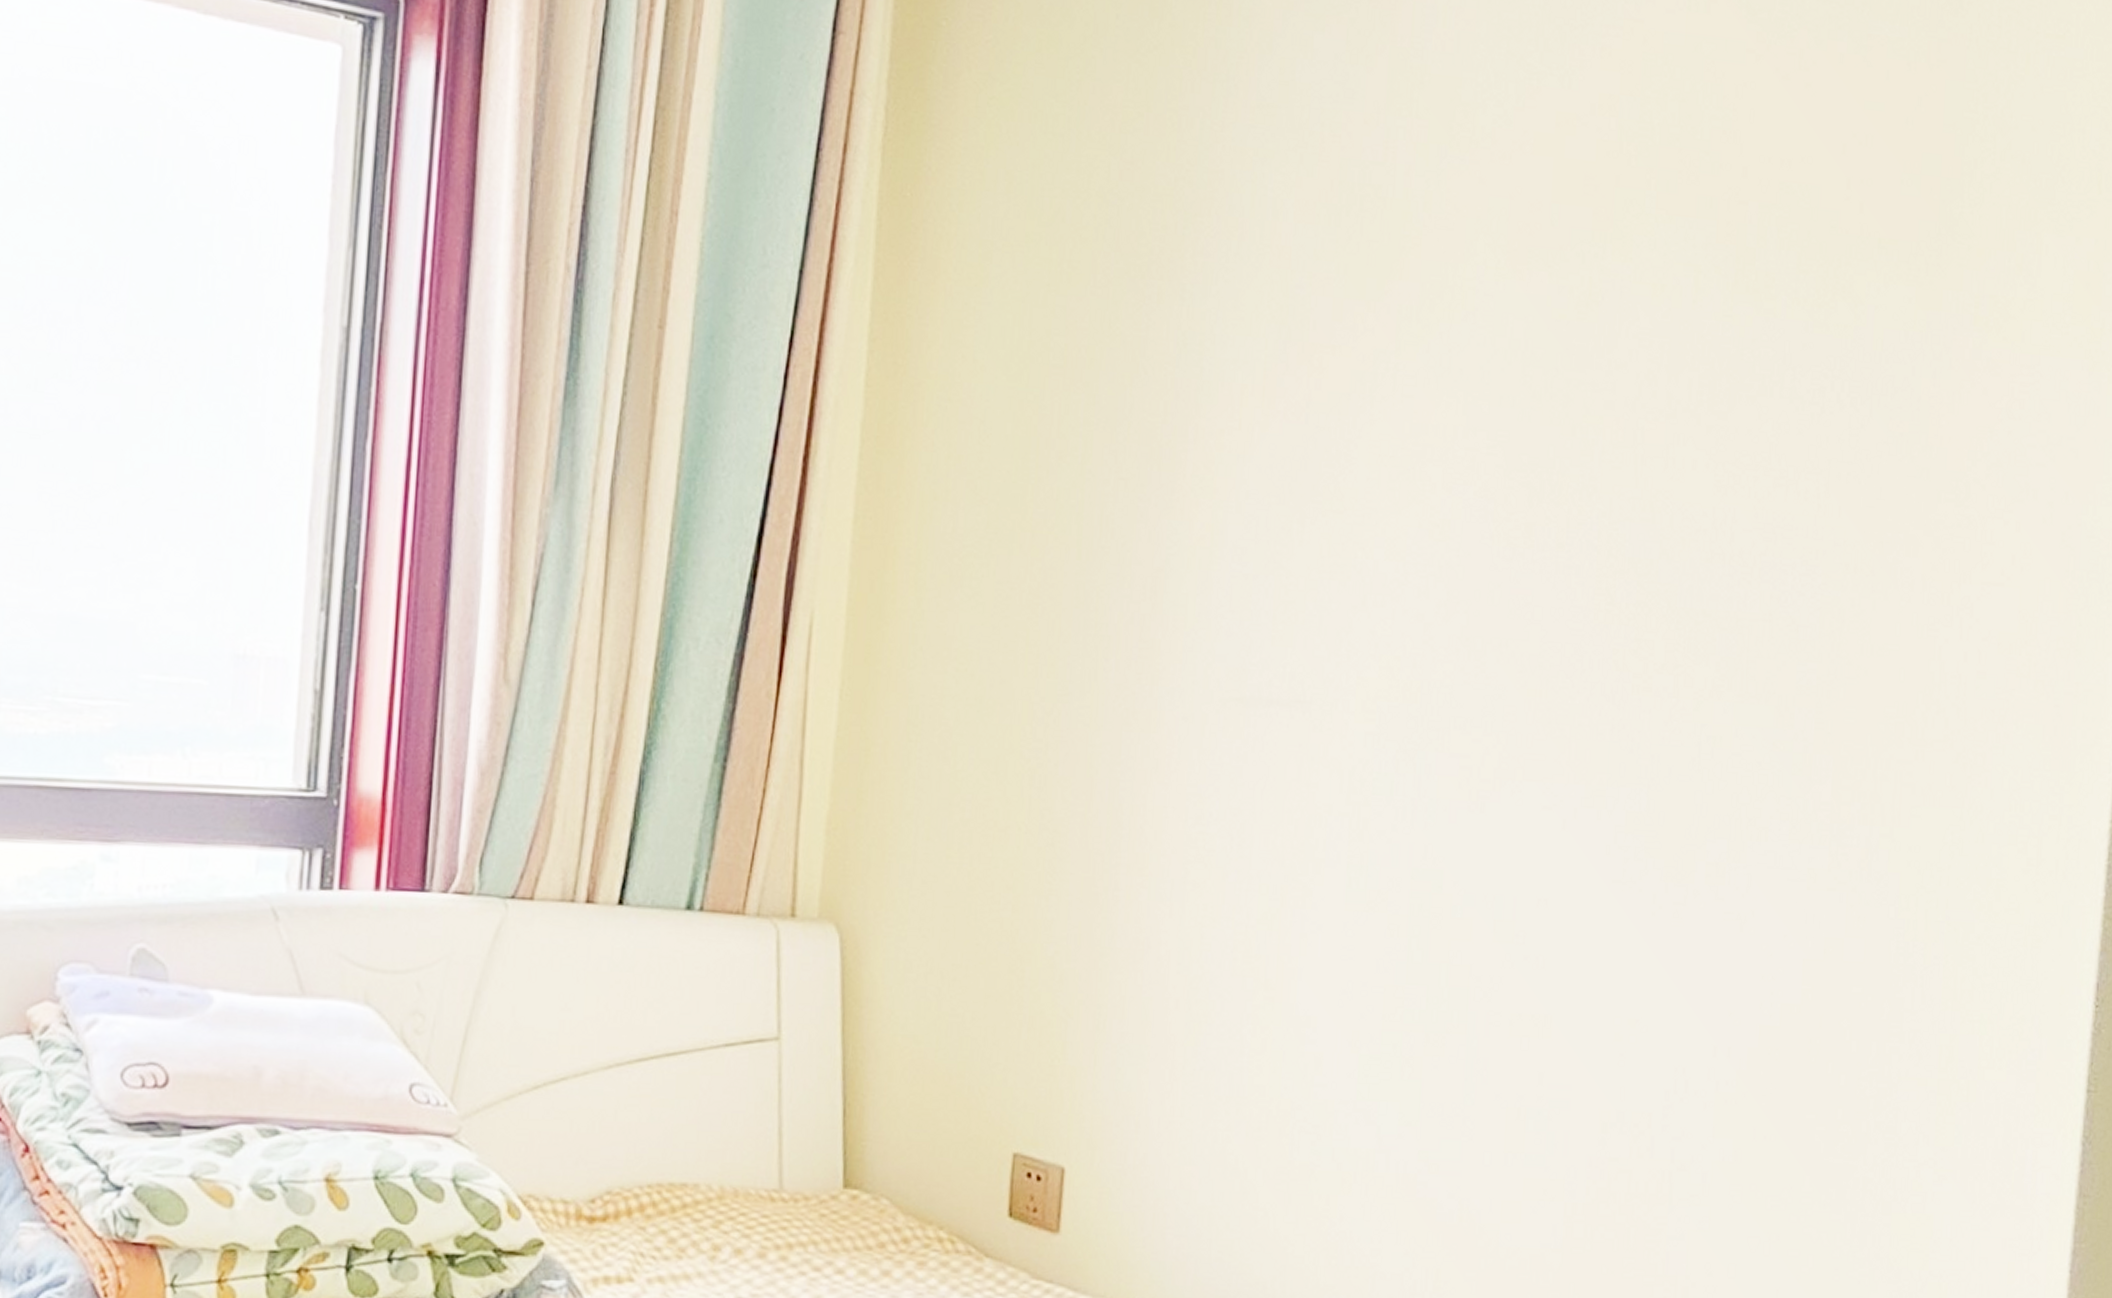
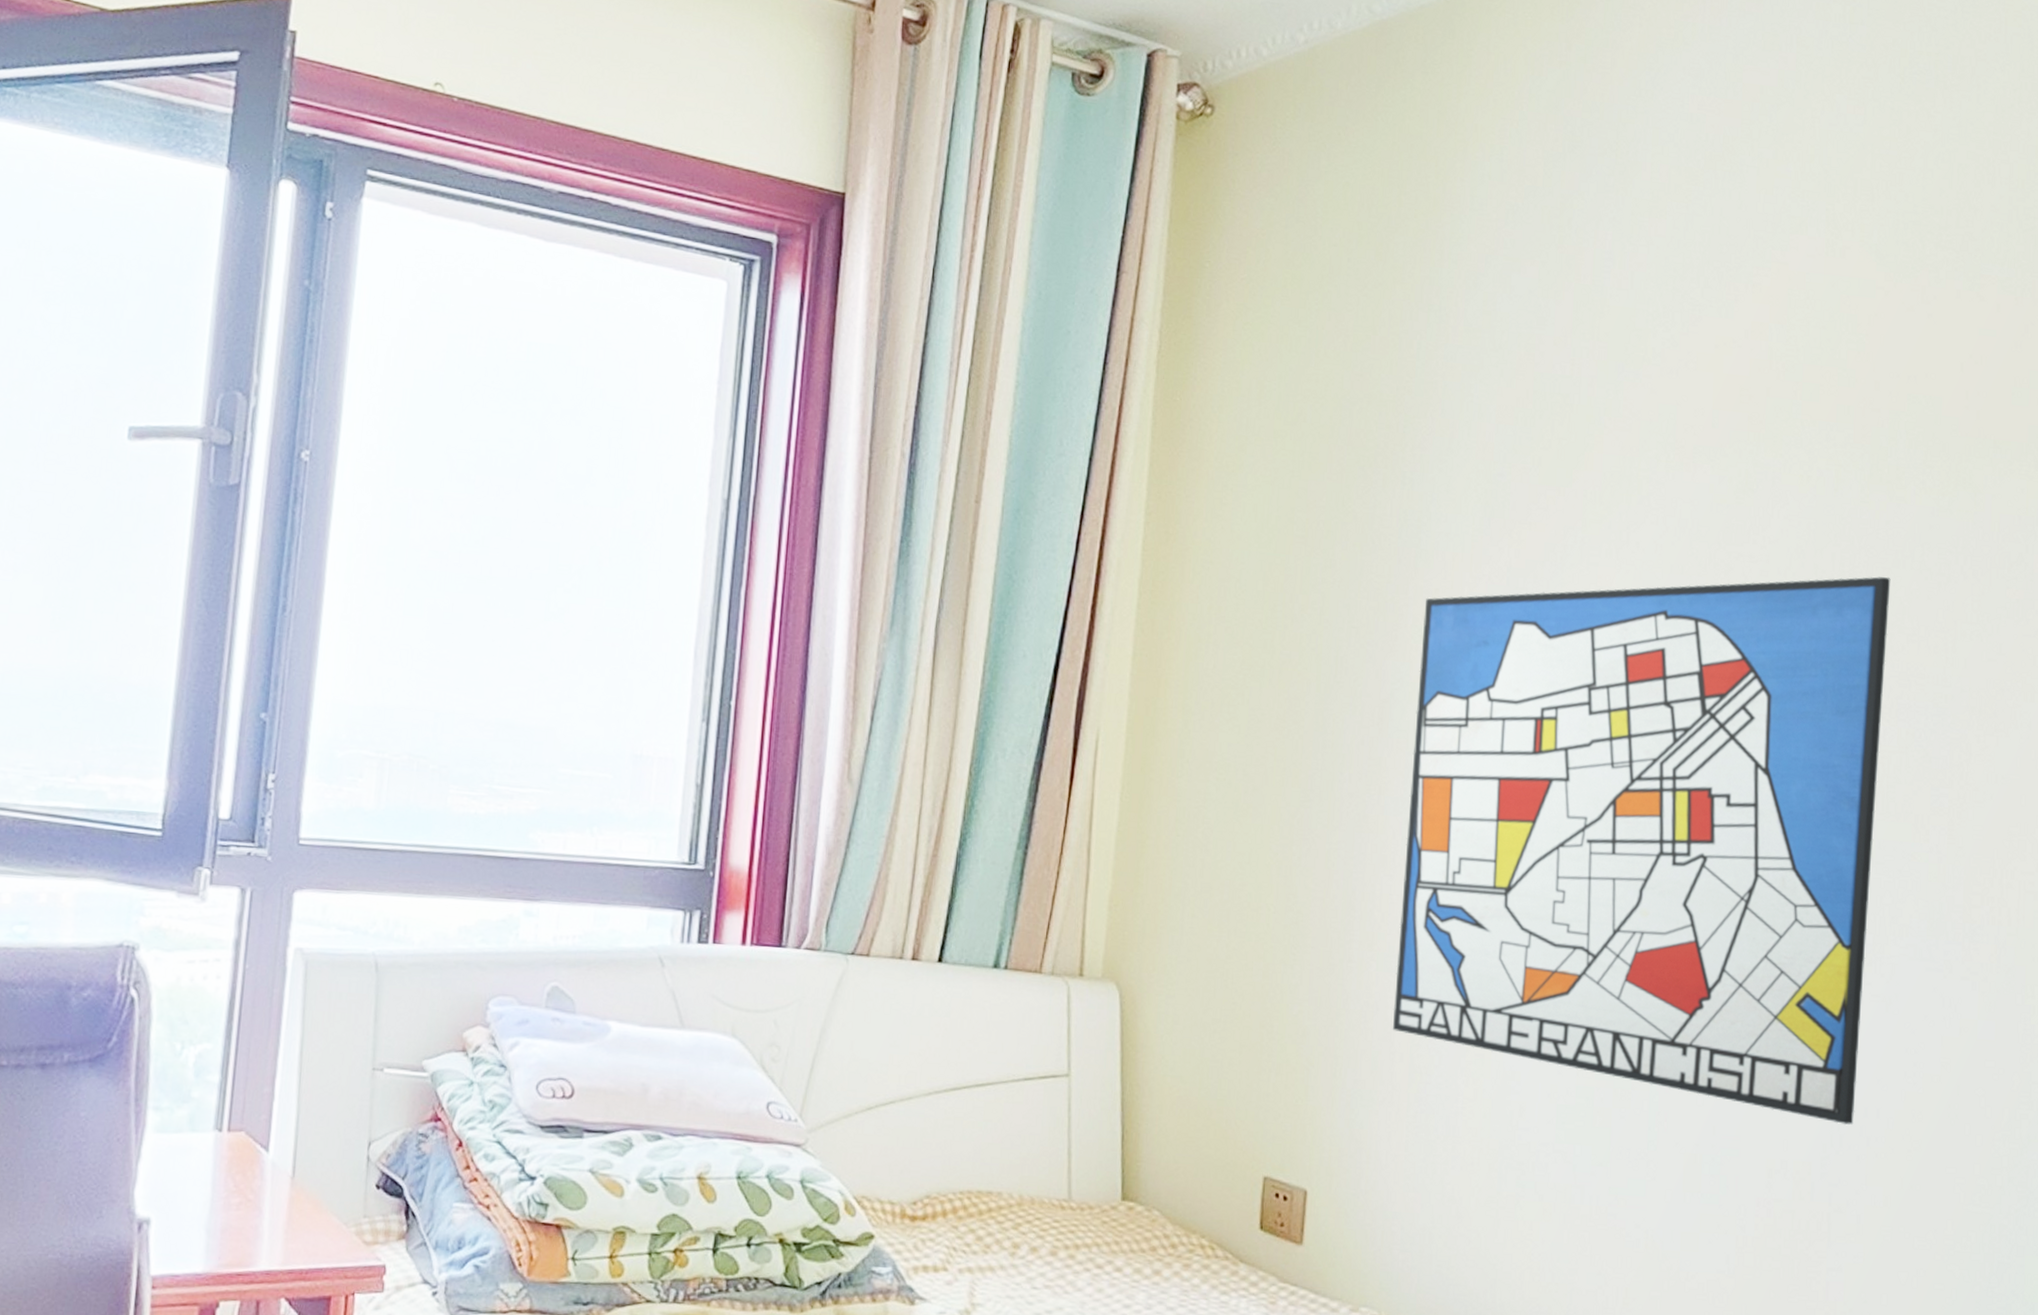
wall art: none [1167,407,1756,1067] -> present [1393,576,1891,1125]

